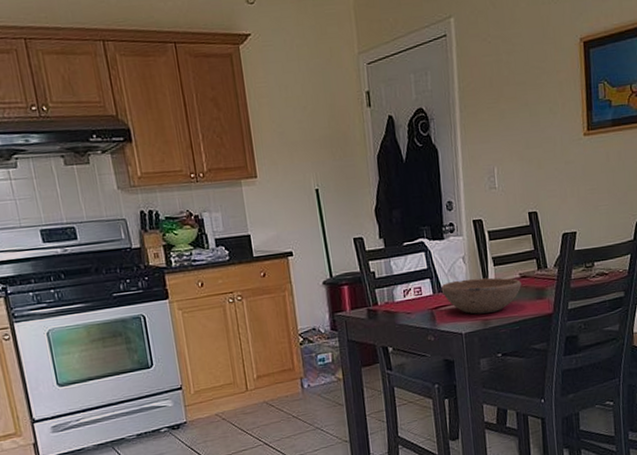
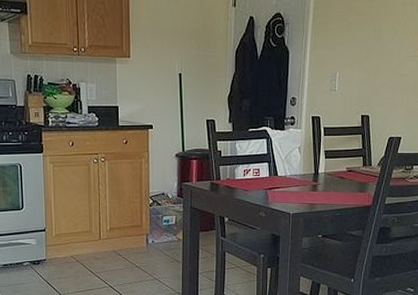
bowl: present [441,277,521,314] -> none [276,167,347,198]

